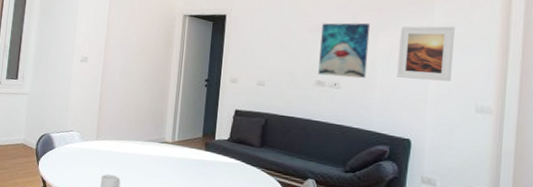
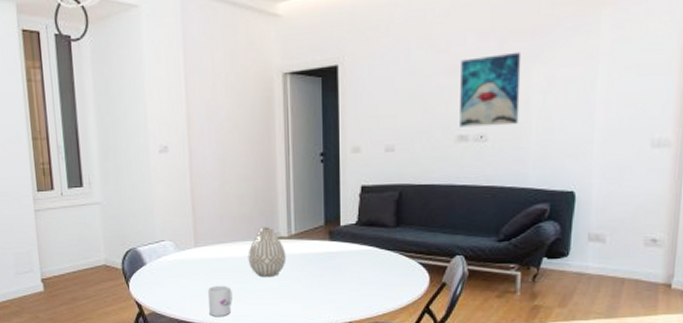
vase: none [137,131,169,174] -> present [248,227,287,276]
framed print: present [397,26,455,82] -> none [556,42,626,117]

